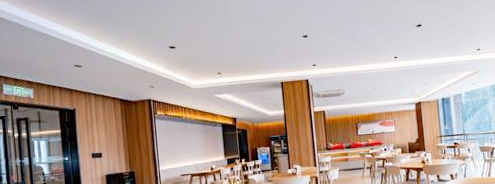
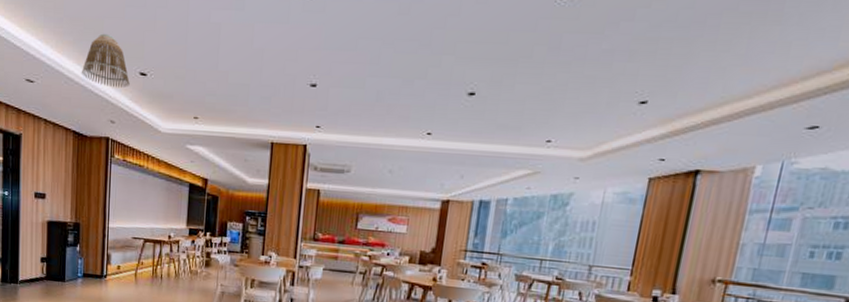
lamp shade: none [121,22,162,61] -> present [81,33,130,89]

